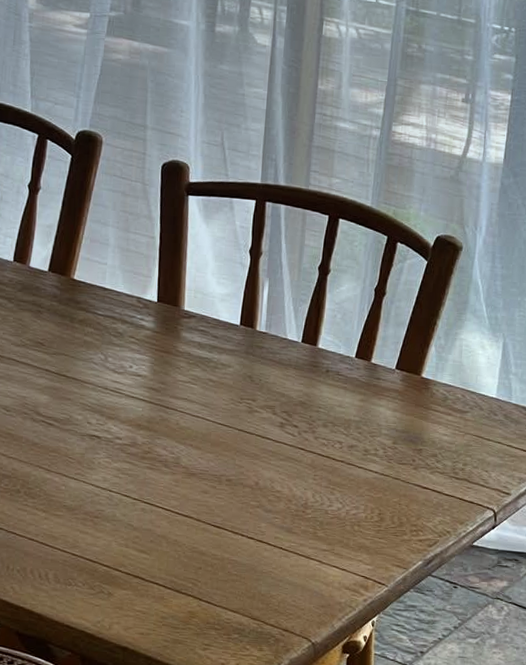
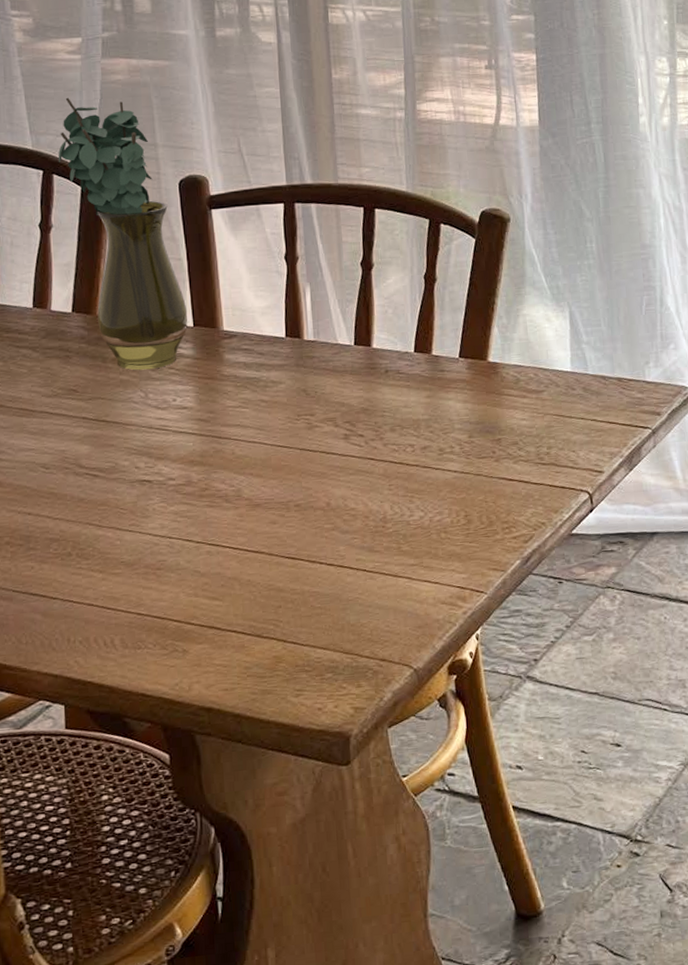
vase: none [54,68,154,336] -> present [58,97,188,370]

